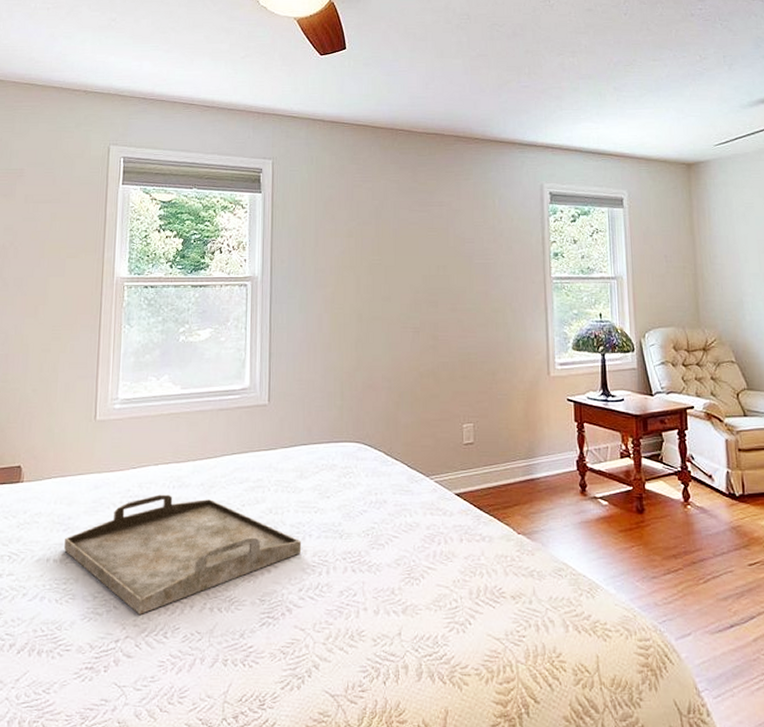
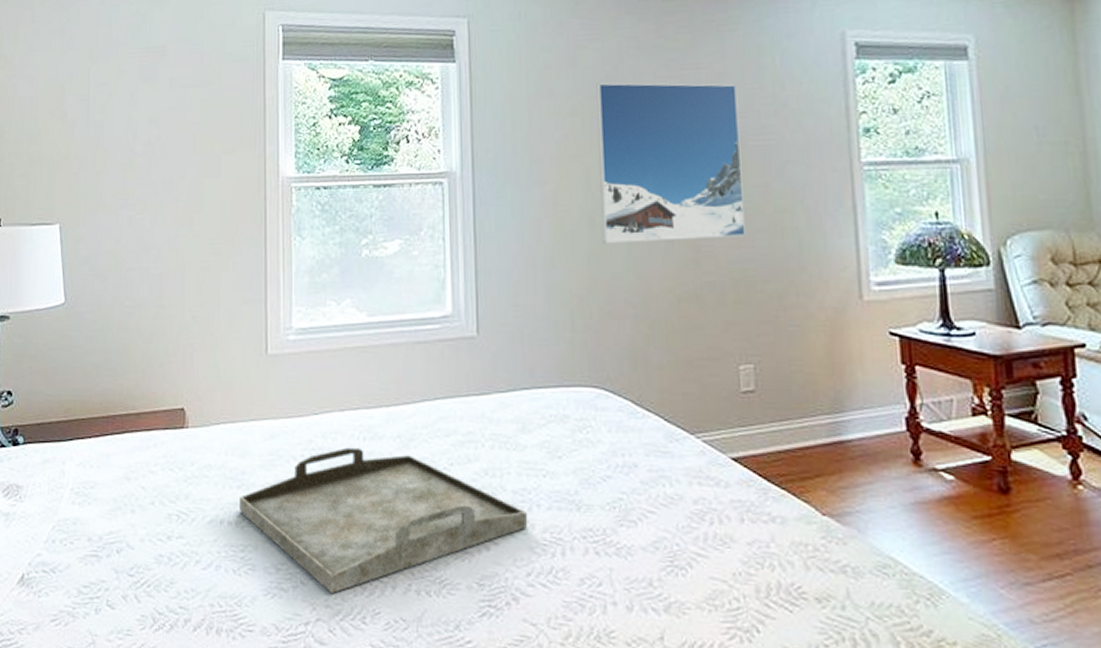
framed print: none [367,213,471,334] -> present [596,83,746,244]

